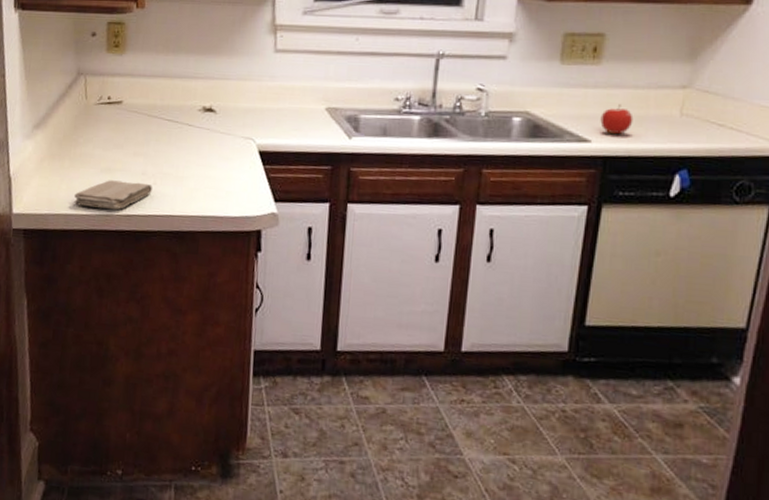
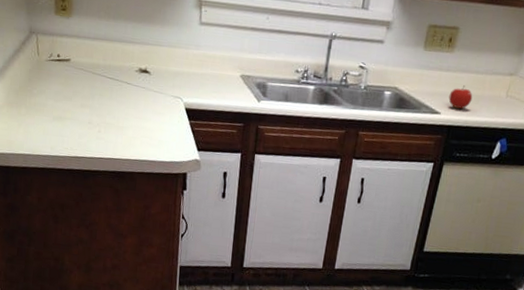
washcloth: present [74,180,152,210] -> none [31,127,97,152]

